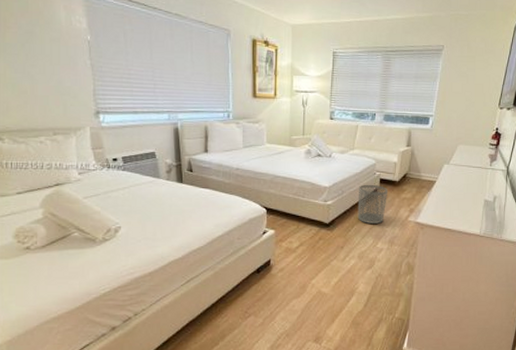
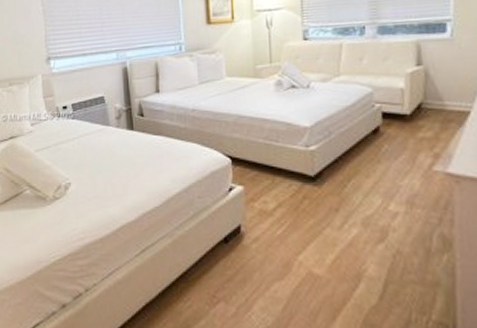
waste bin: present [357,184,389,224] -> none [352,120,397,176]

